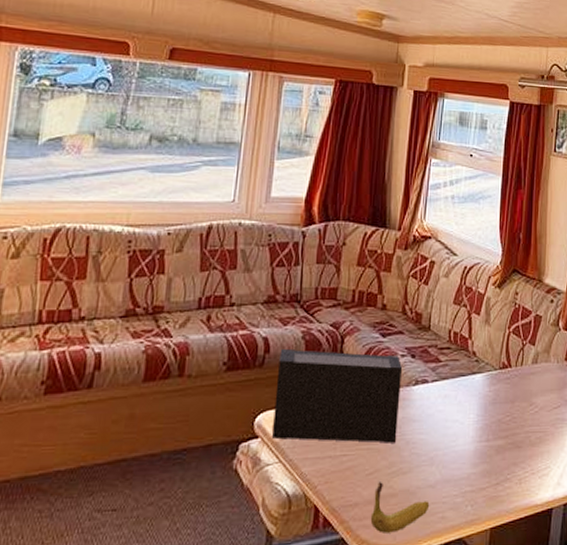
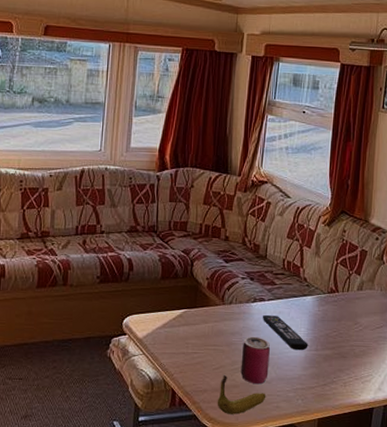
speaker: present [271,348,403,443] -> none [136,268,243,346]
can: none [399,428,434,491] -> present [240,336,270,385]
remote control: none [425,399,478,443] -> present [262,314,308,351]

